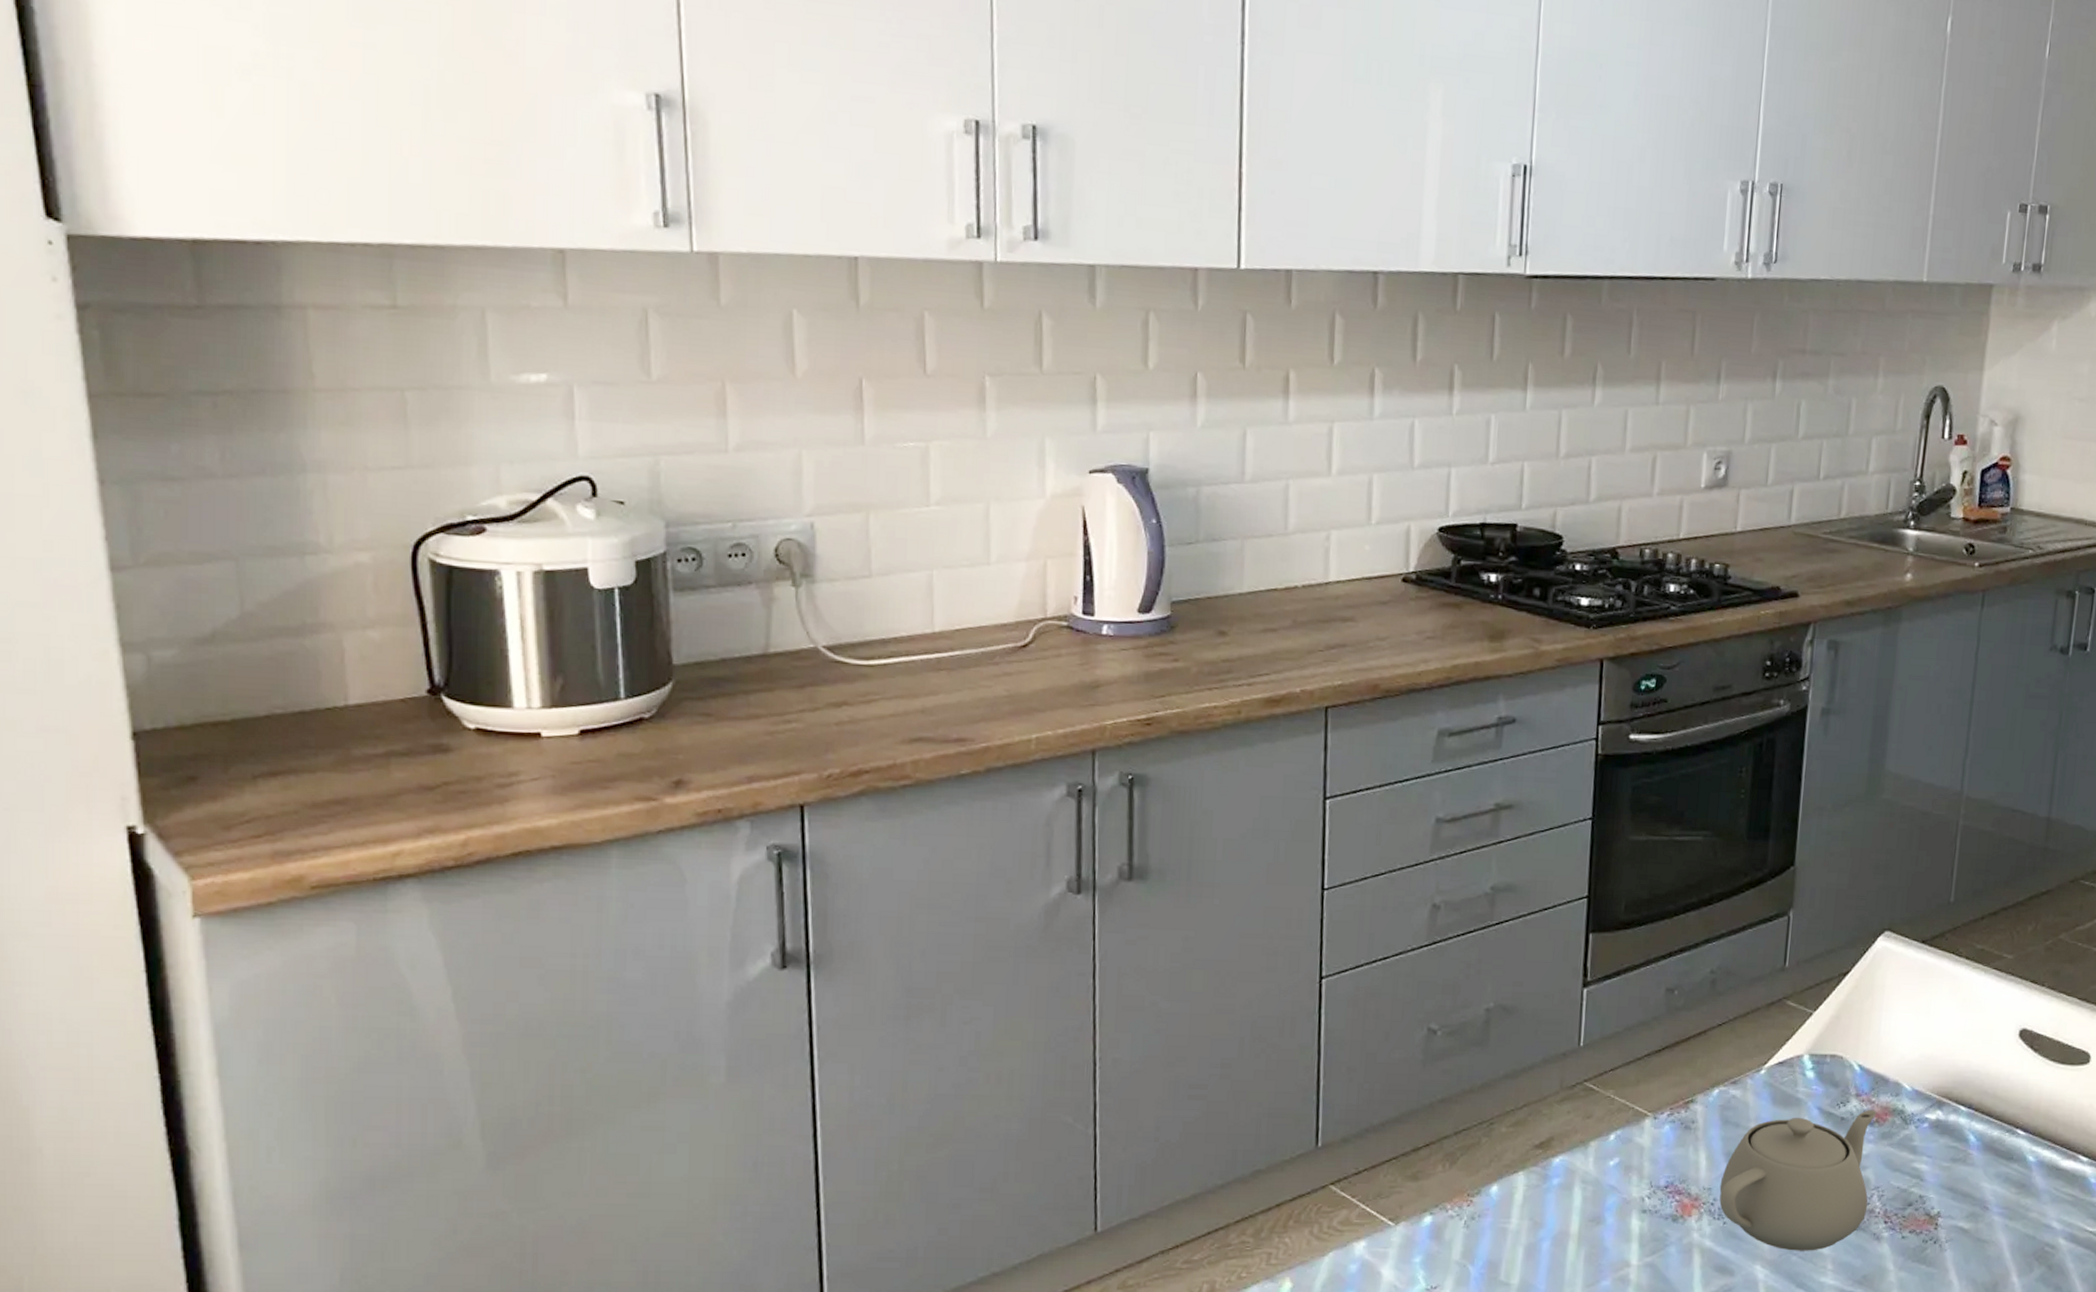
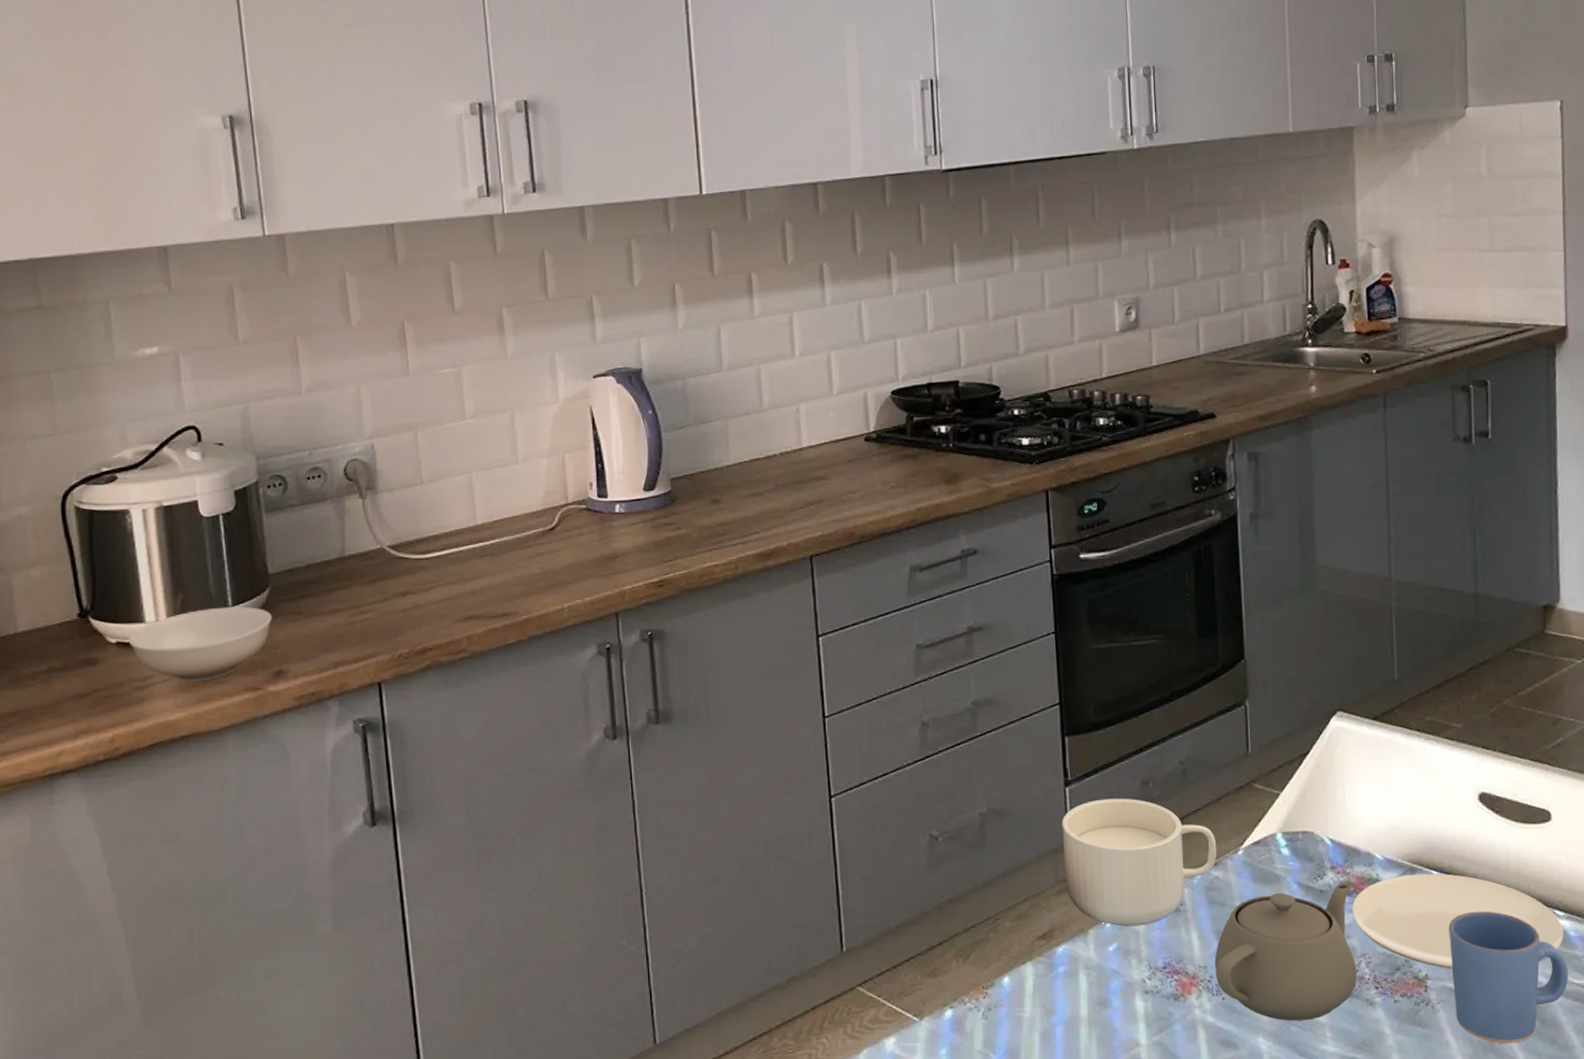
bowl: none [491,698,674,784] -> present [128,606,272,682]
cup: none [1570,1004,1739,1142] -> present [1062,798,1217,927]
plate: none [1870,1108,2085,1209] -> present [1351,873,1564,970]
mug: none [1962,1150,2084,1287] -> present [1448,911,1569,1044]

